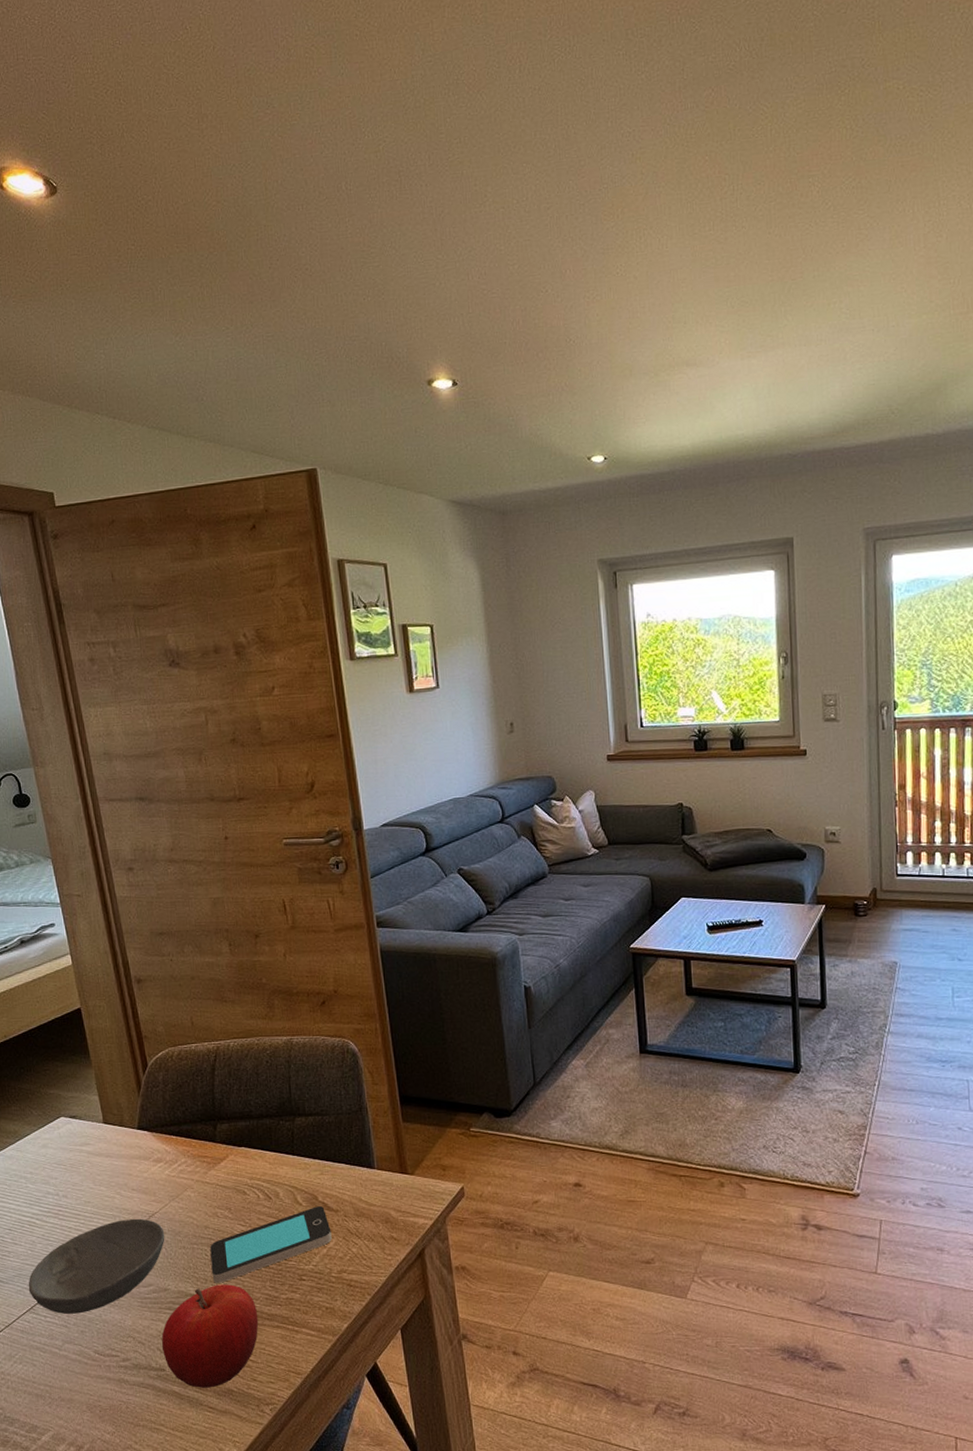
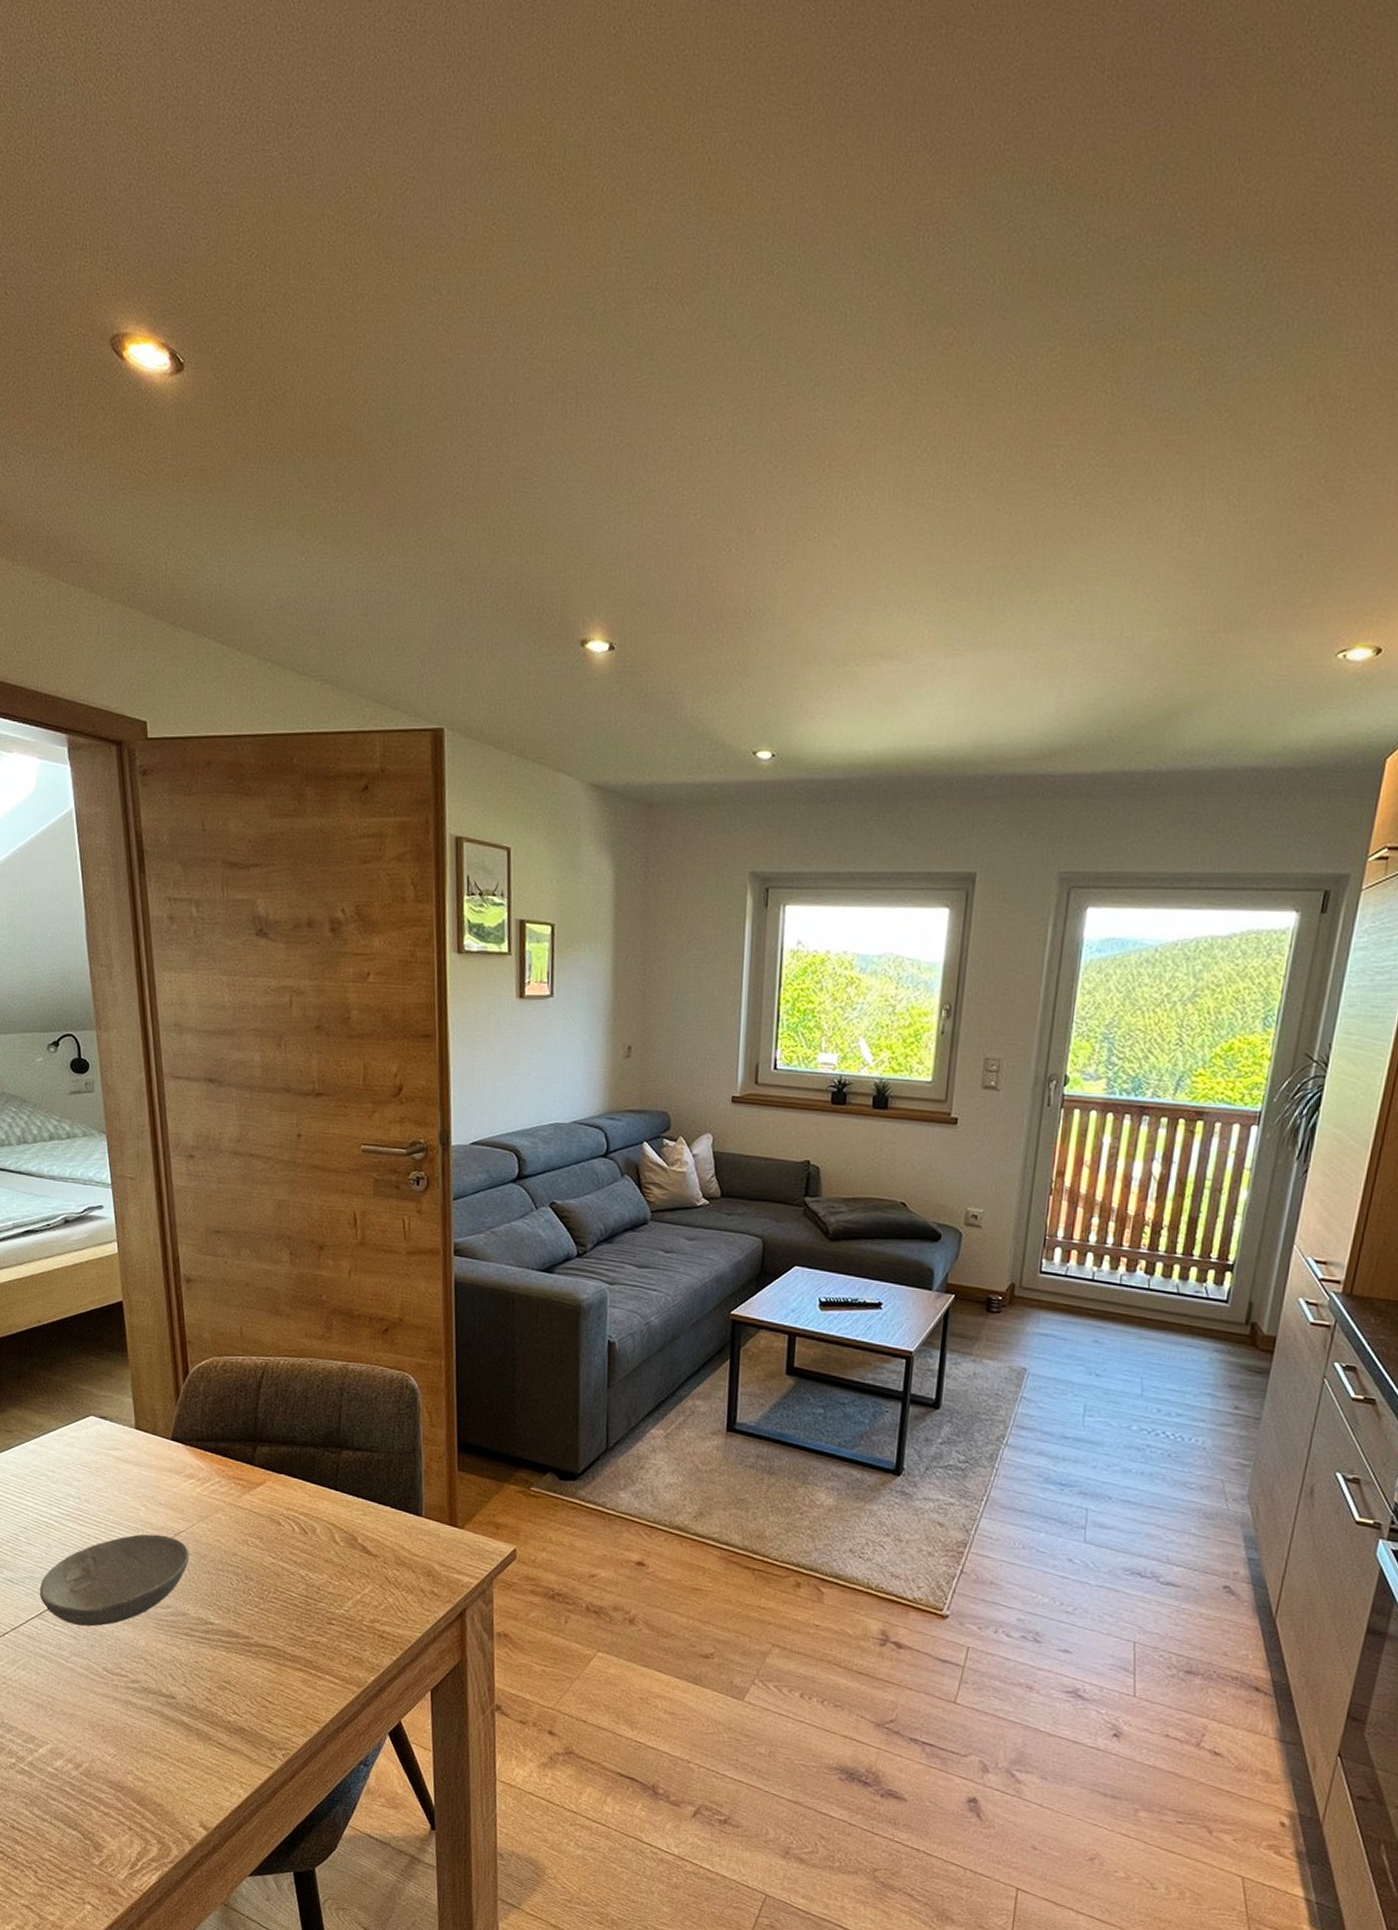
fruit: present [161,1284,259,1388] -> none [174,1616,280,1724]
smartphone: present [210,1206,332,1283] -> none [235,1548,368,1616]

